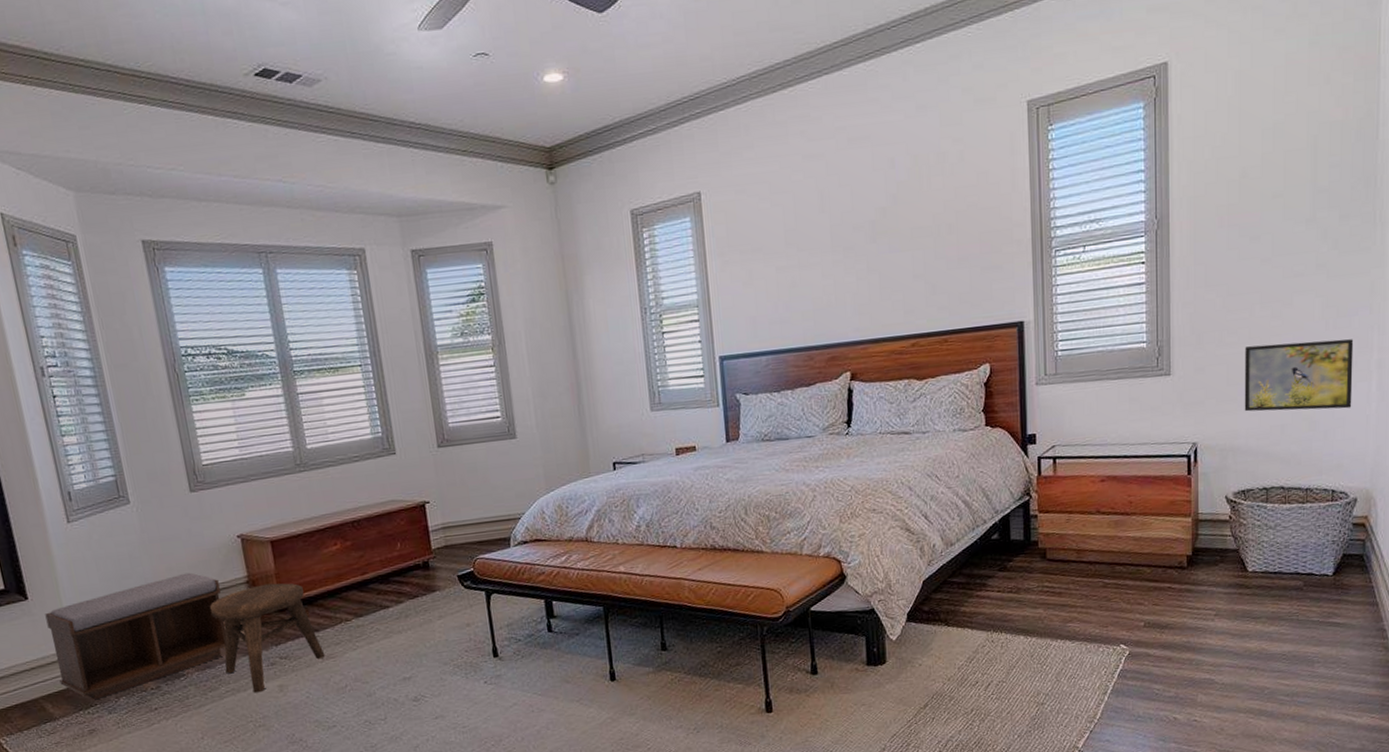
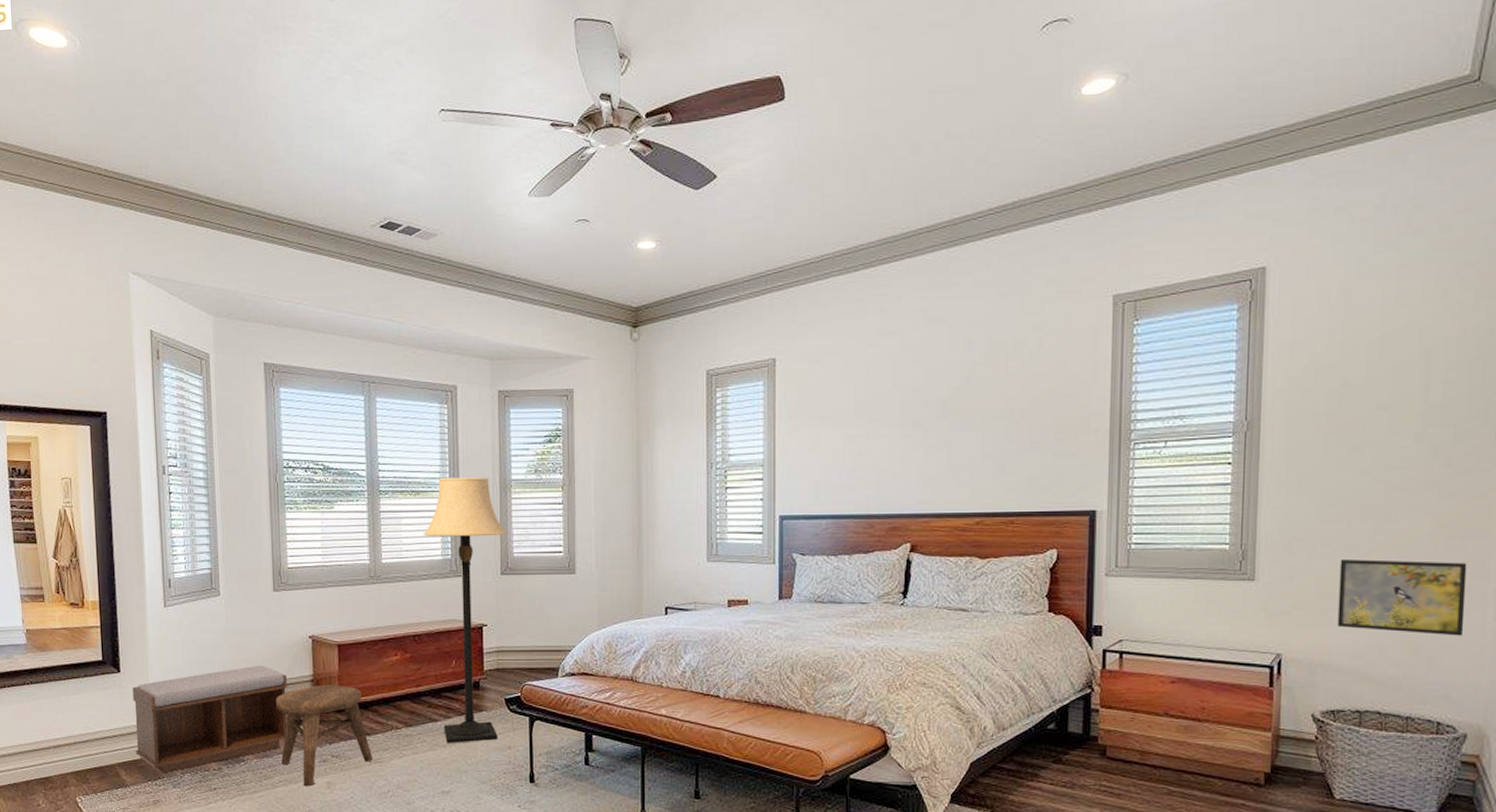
lamp: none [348,346,455,630] -> present [423,477,507,744]

